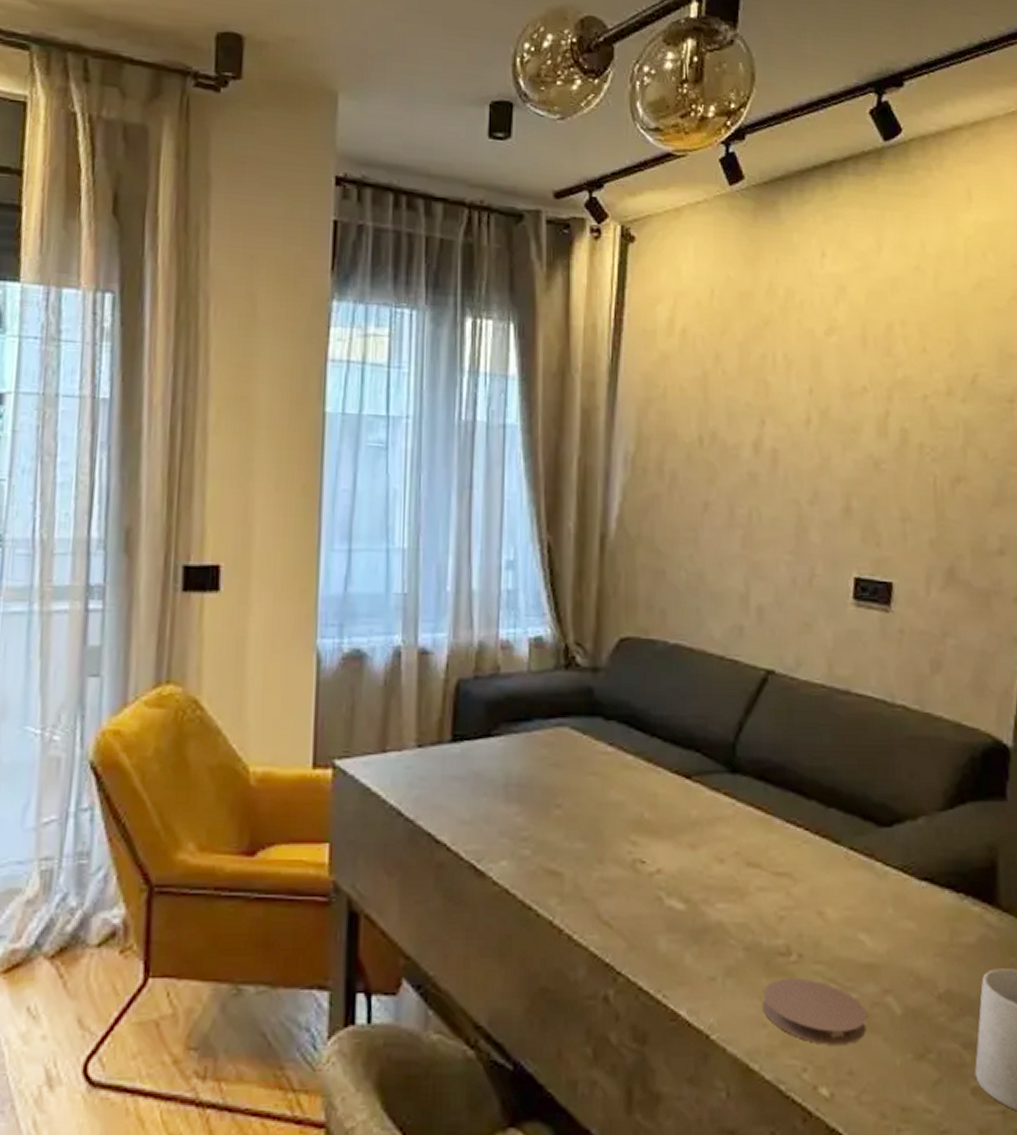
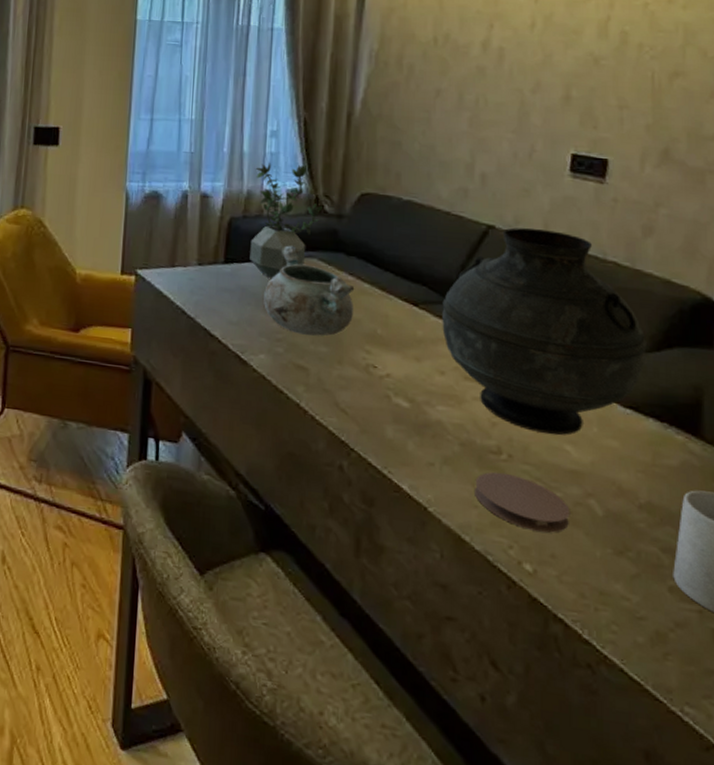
potted plant: none [484,603,575,759] -> present [250,163,324,279]
decorative bowl: none [504,712,616,829] -> present [264,245,355,336]
vase: none [719,670,940,924] -> present [442,227,647,436]

